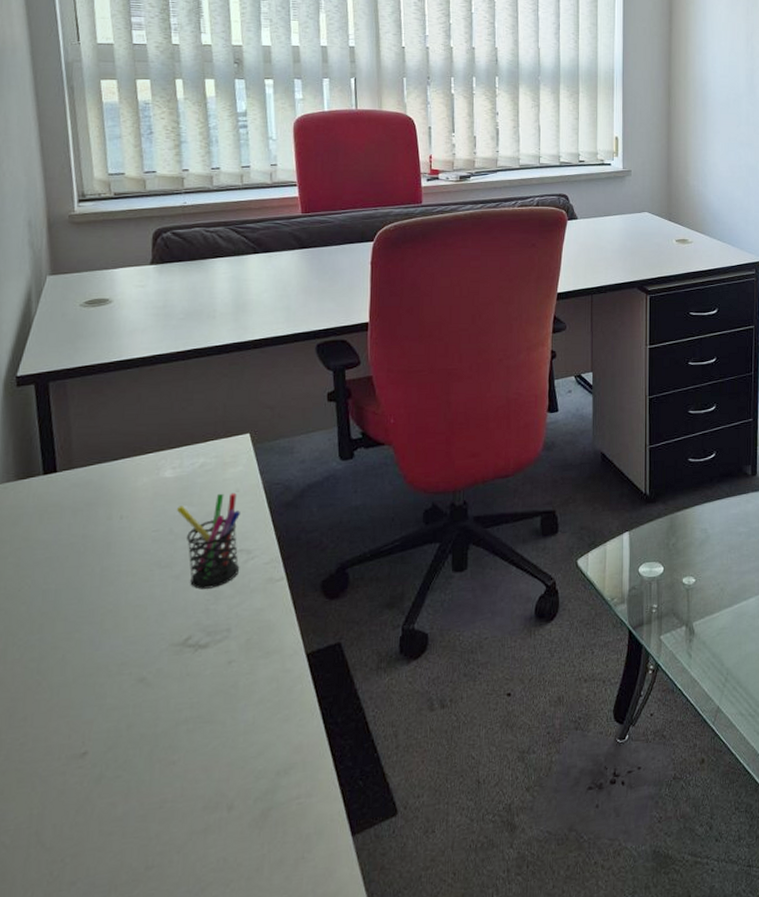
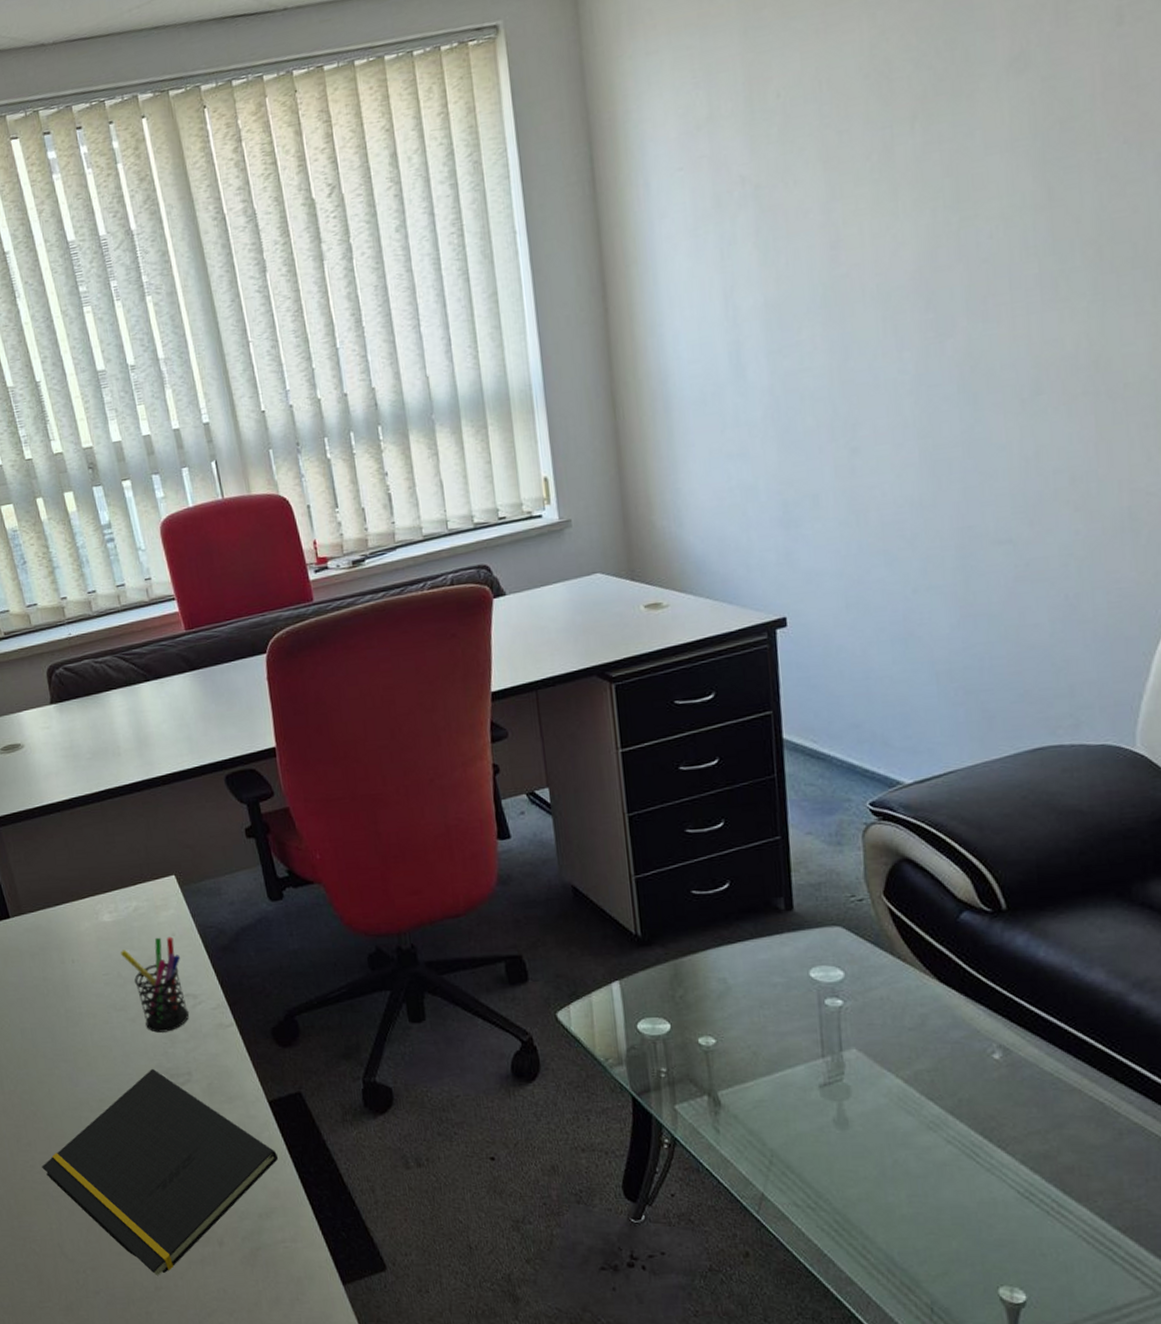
notepad: none [35,626,307,853] -> present [42,1068,278,1275]

